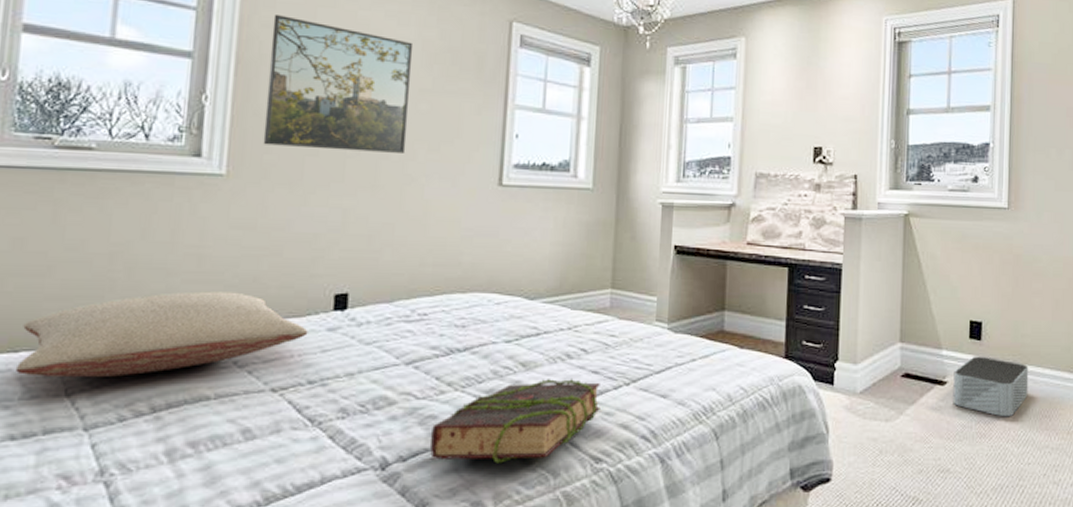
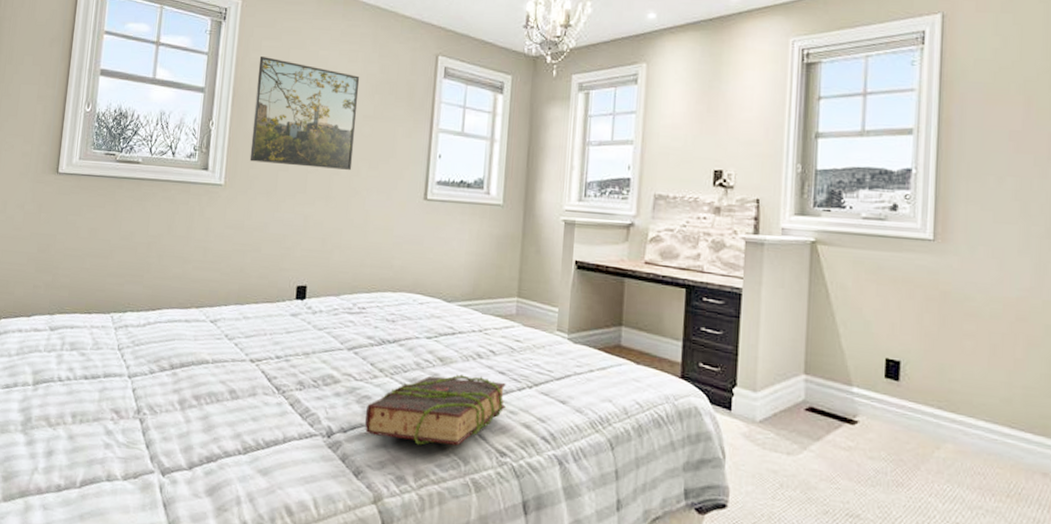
pillow: present [16,291,308,377] -> none [89,276,277,339]
storage bin: present [953,356,1029,417] -> none [864,397,958,469]

